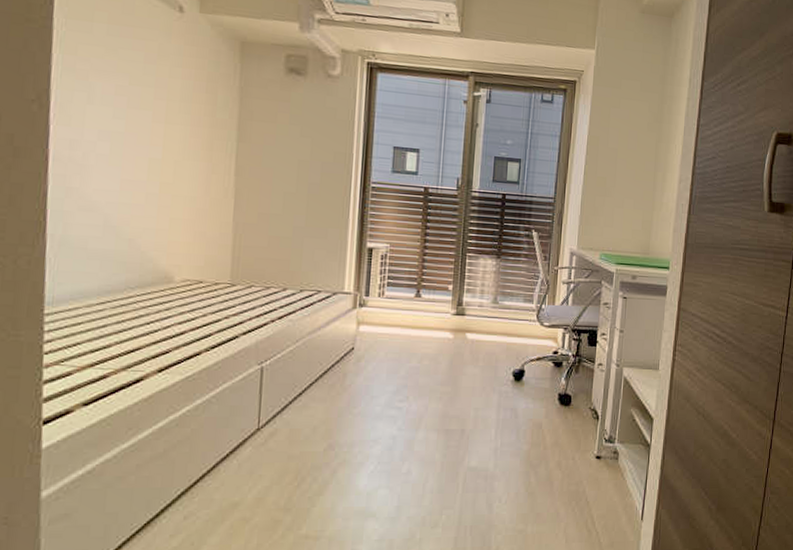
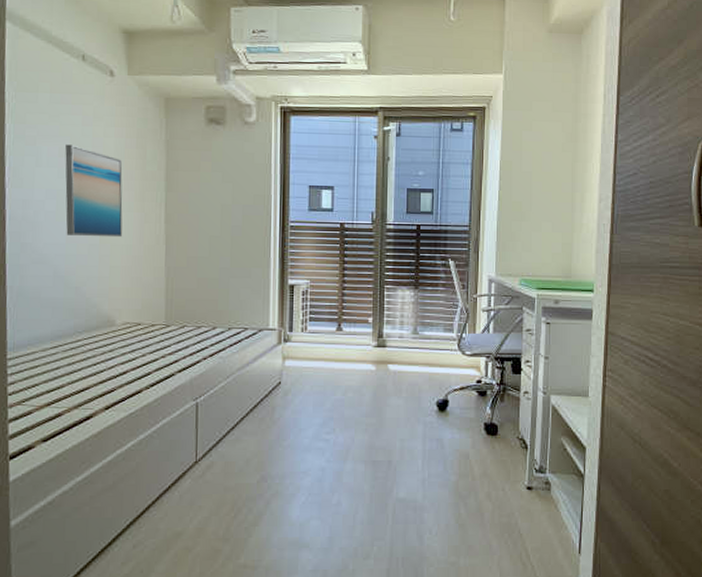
wall art: none [120,82,189,188] -> present [65,144,123,238]

